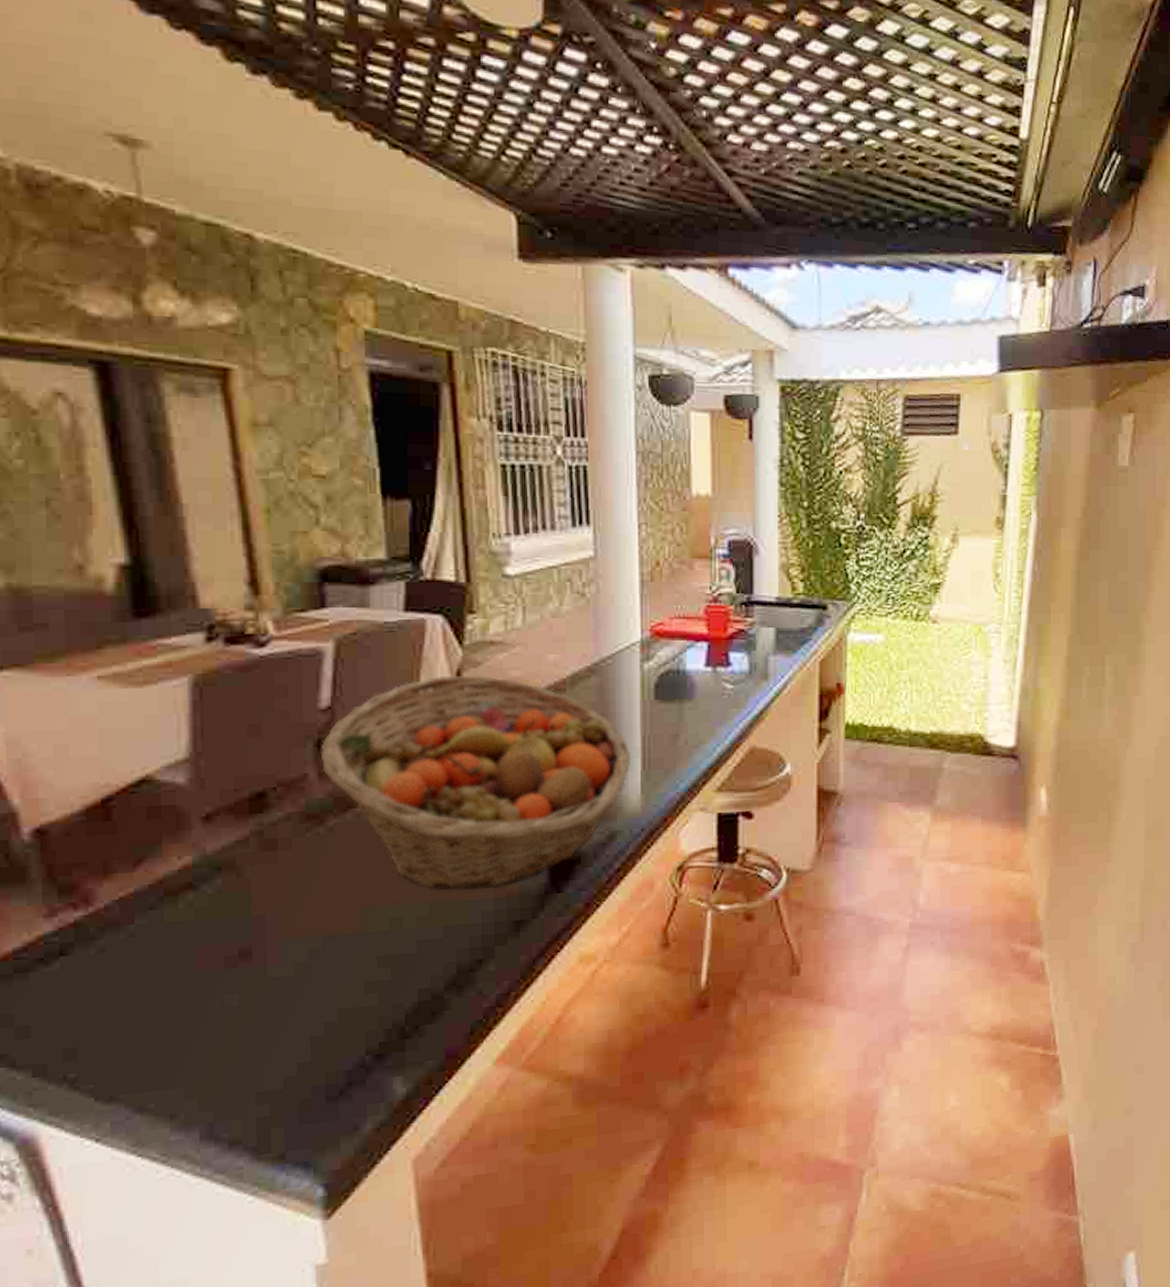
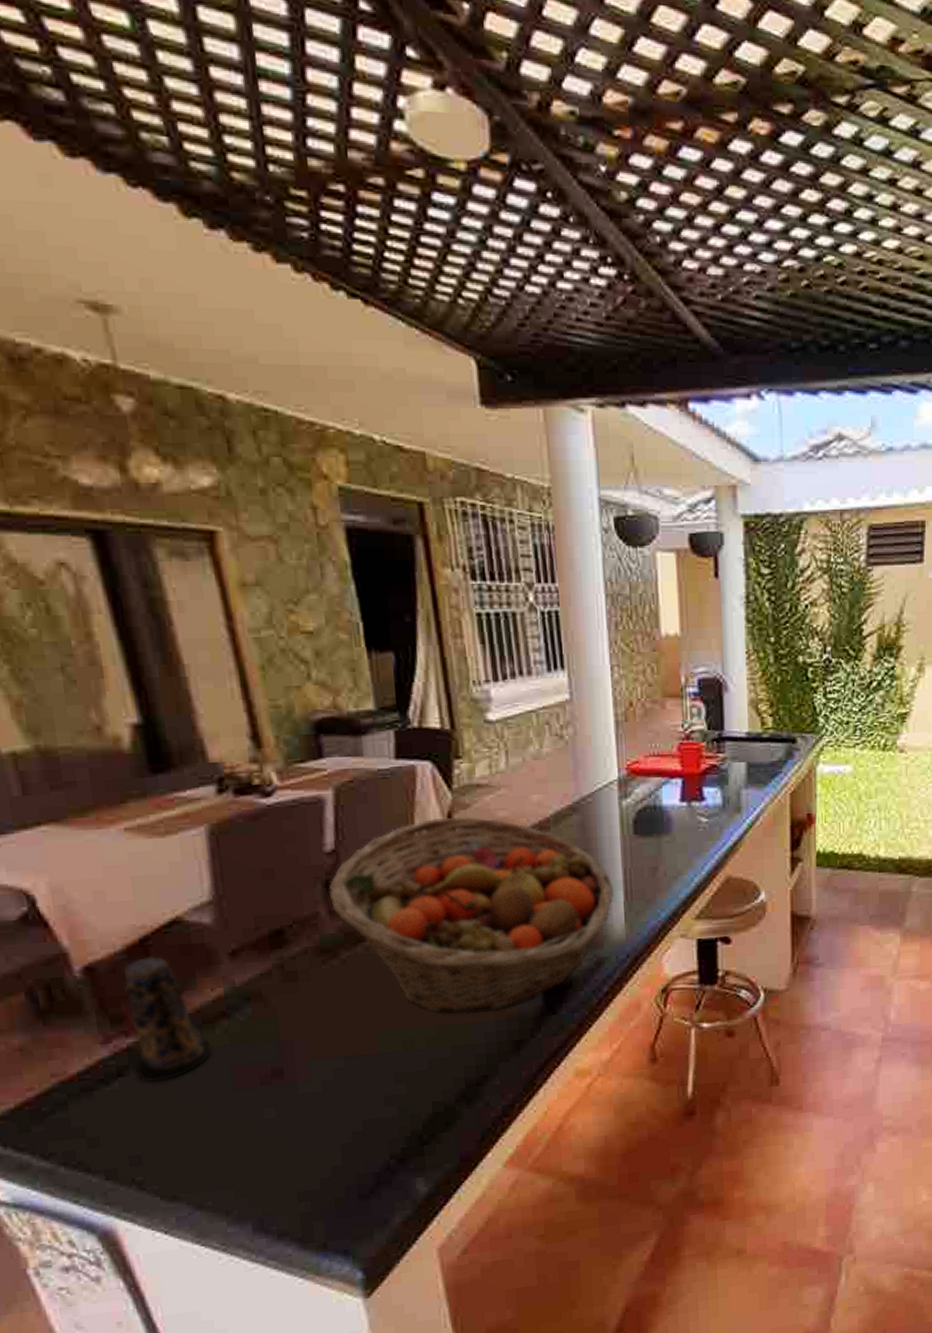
candle: none [79,819,172,963] -> present [122,957,212,1083]

